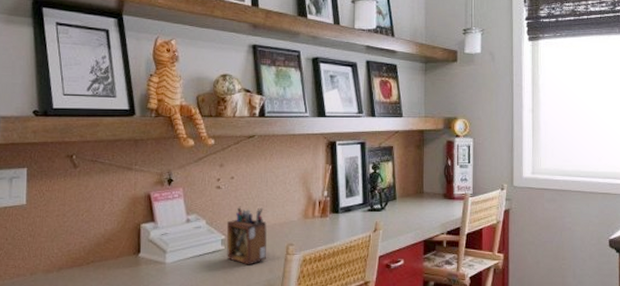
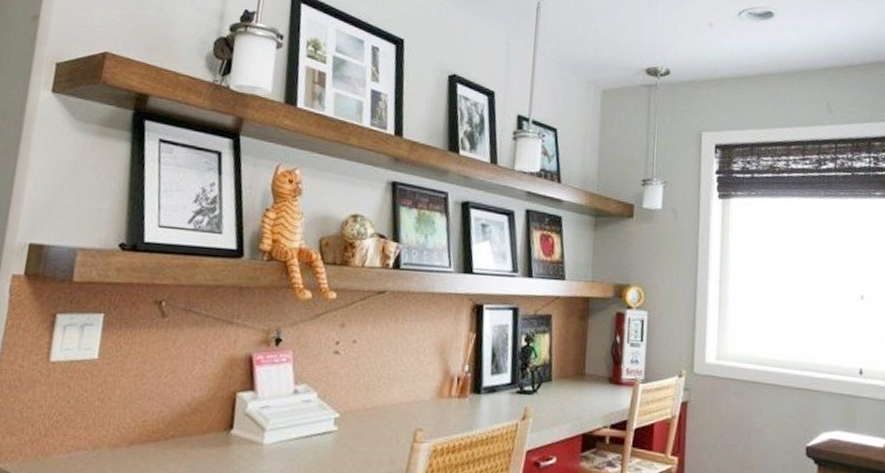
desk organizer: present [226,206,267,265] -> none [339,377,392,453]

